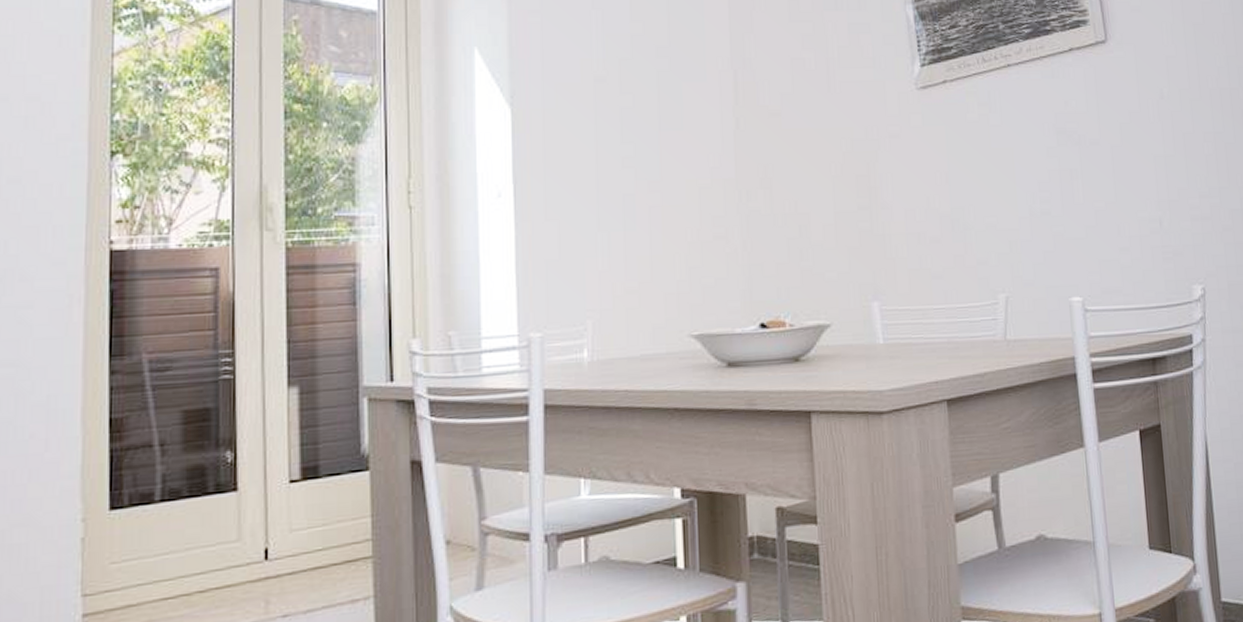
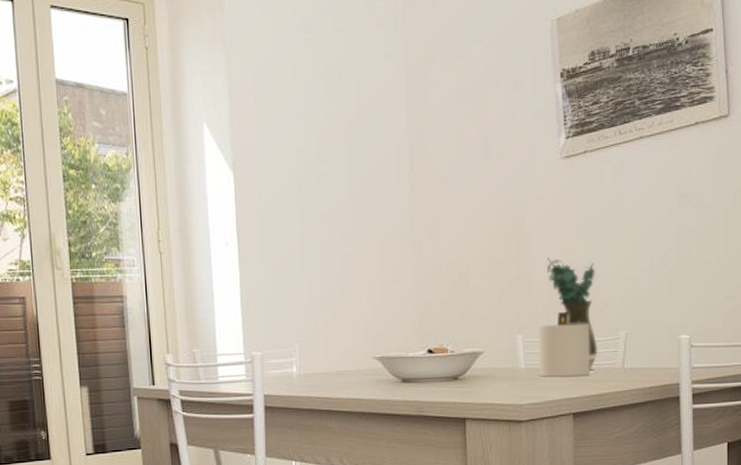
candle: none [897,272,965,355] -> present [538,312,590,378]
vase: none [906,206,974,345] -> present [547,257,598,371]

